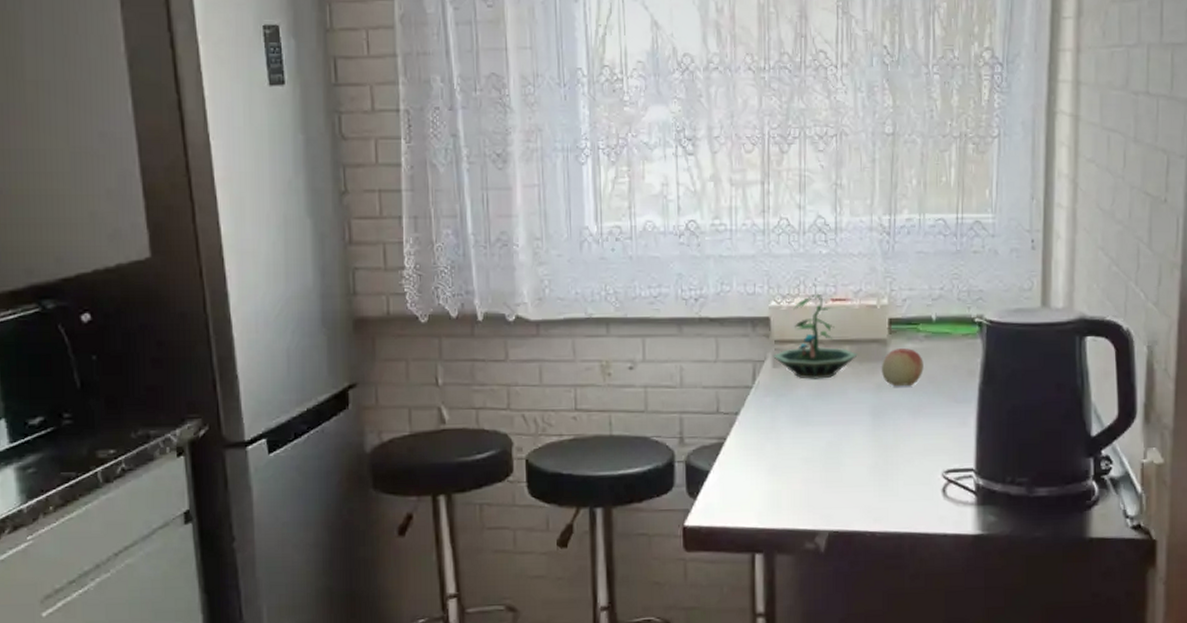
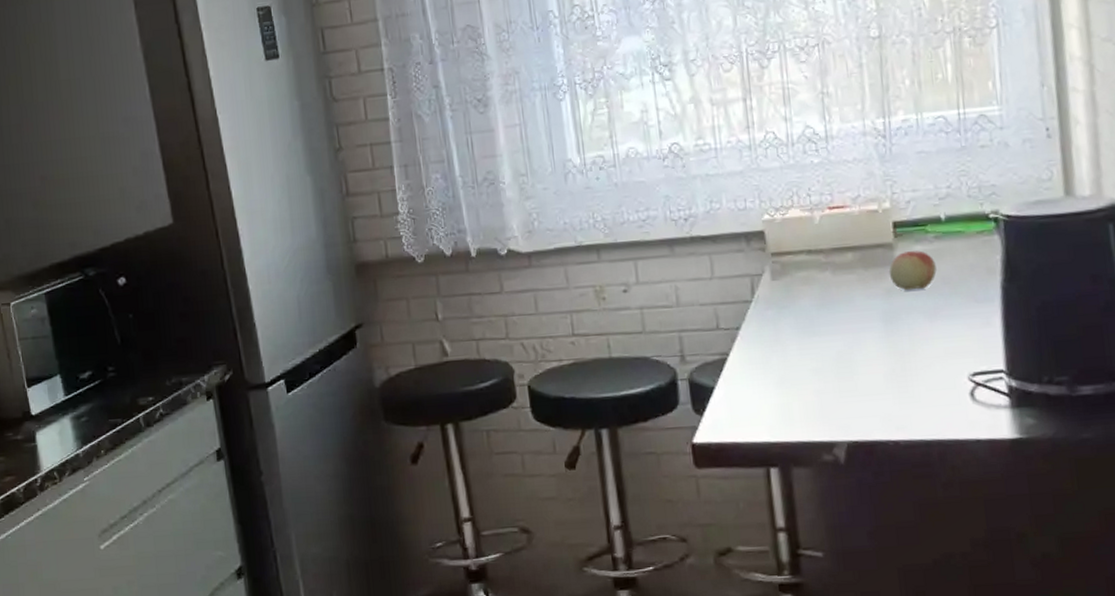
terrarium: present [773,293,858,379] -> none [771,203,862,290]

